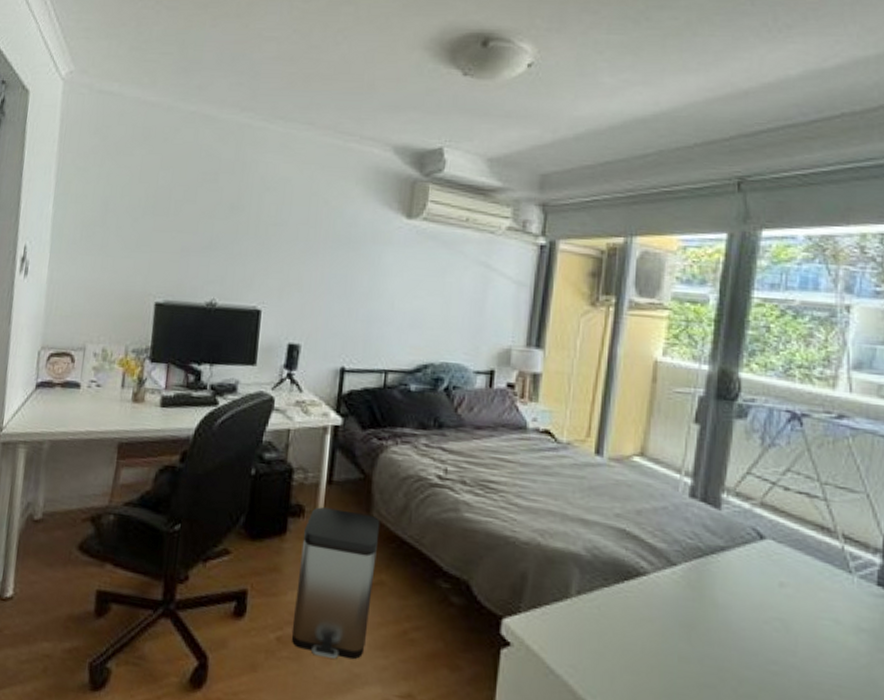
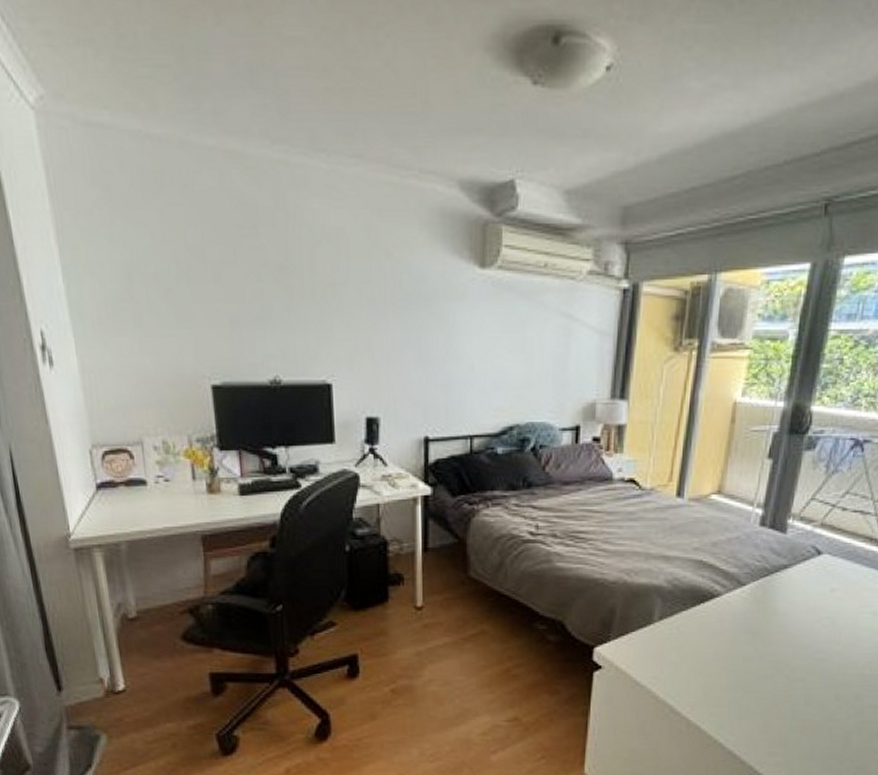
pedal bin: present [291,507,381,660] -> none [404,573,478,701]

